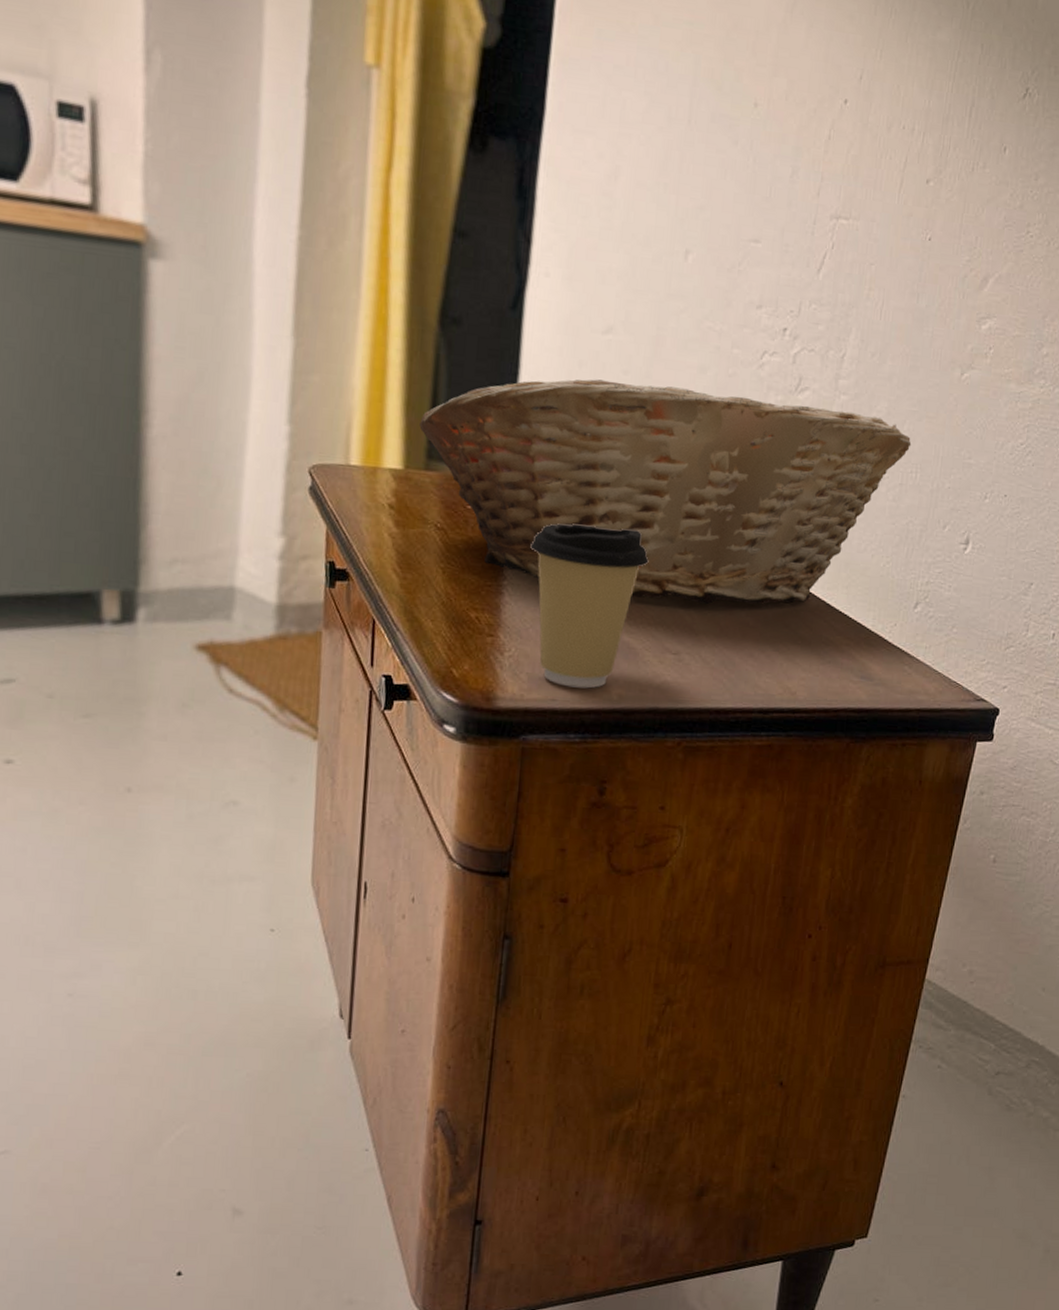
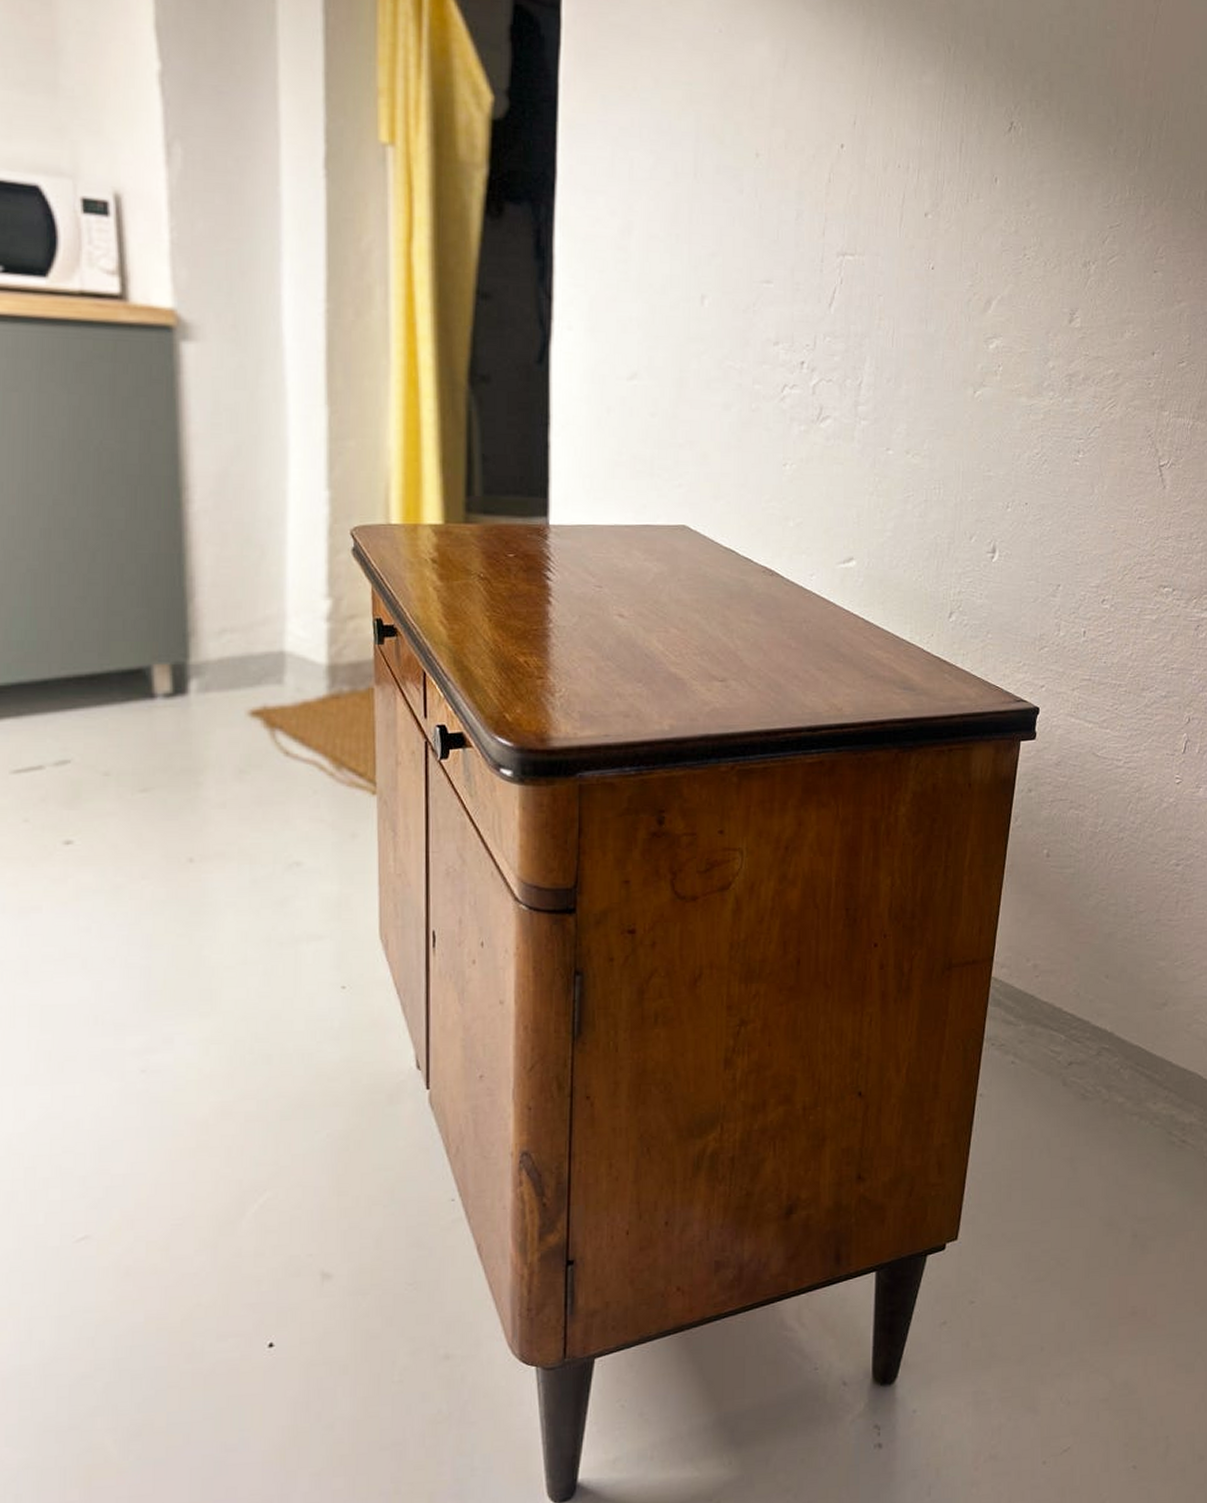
fruit basket: present [419,379,912,605] -> none [456,423,933,631]
coffee cup: present [529,523,649,689] -> none [572,563,689,722]

